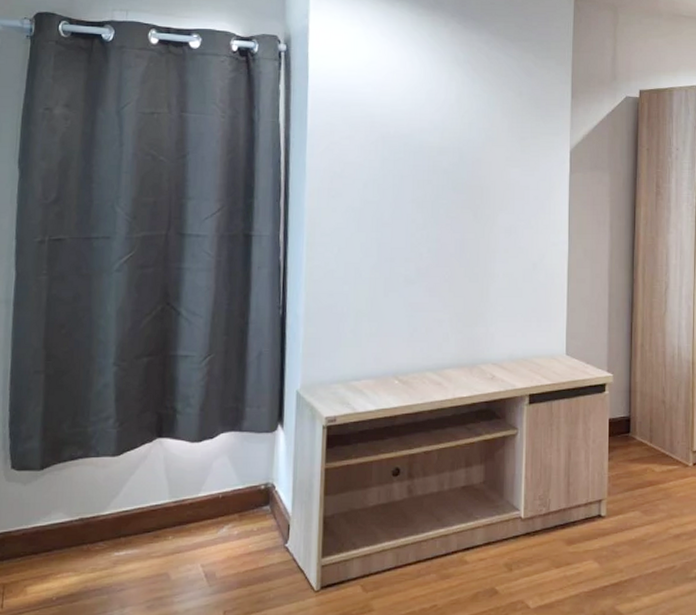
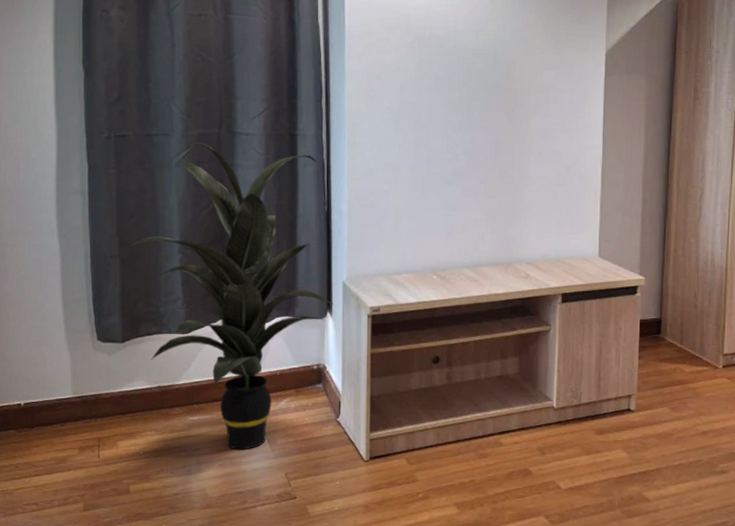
indoor plant: none [58,244,286,588] -> present [130,141,333,450]

